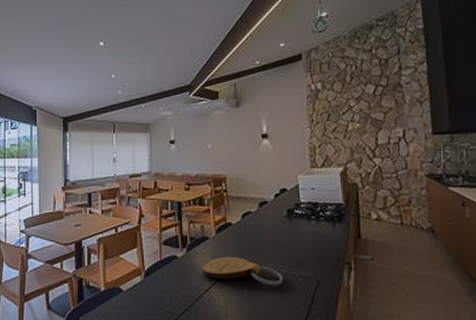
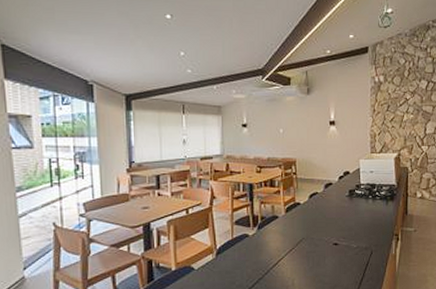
cutting board: present [203,257,284,286] -> none [273,233,343,257]

